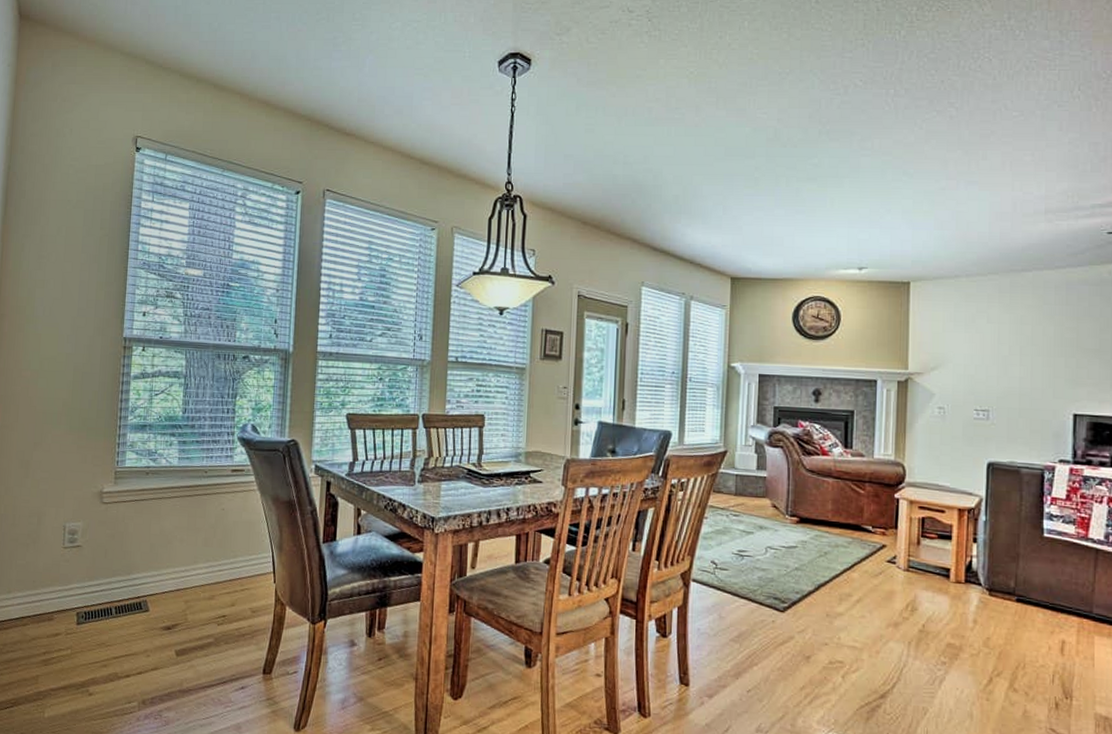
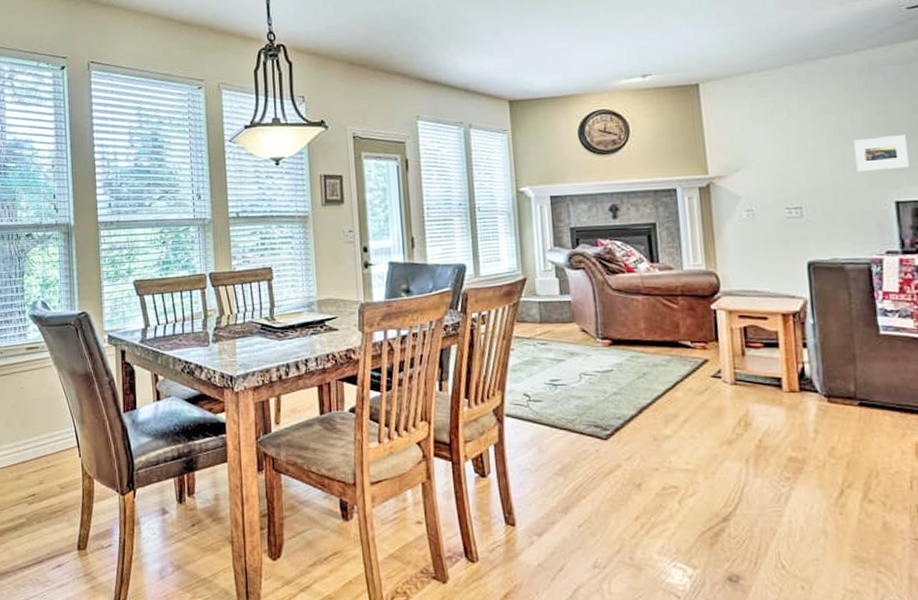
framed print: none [1043,351,1090,384] -> present [853,135,909,172]

